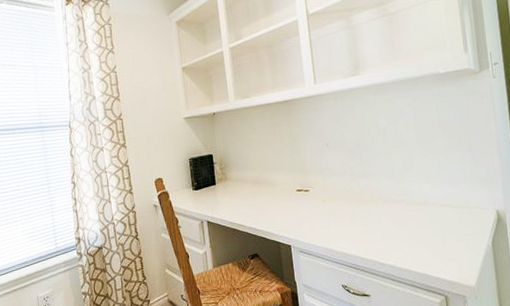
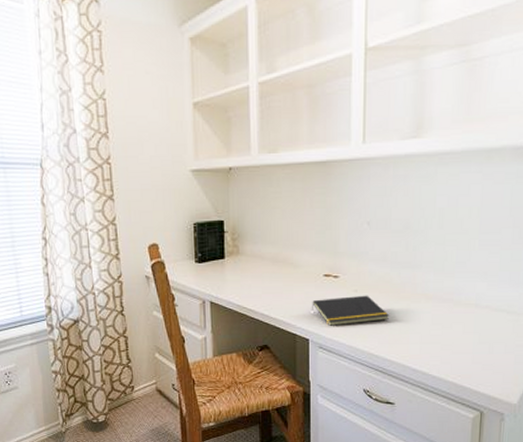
notepad: none [289,203,355,232] -> present [311,295,390,326]

